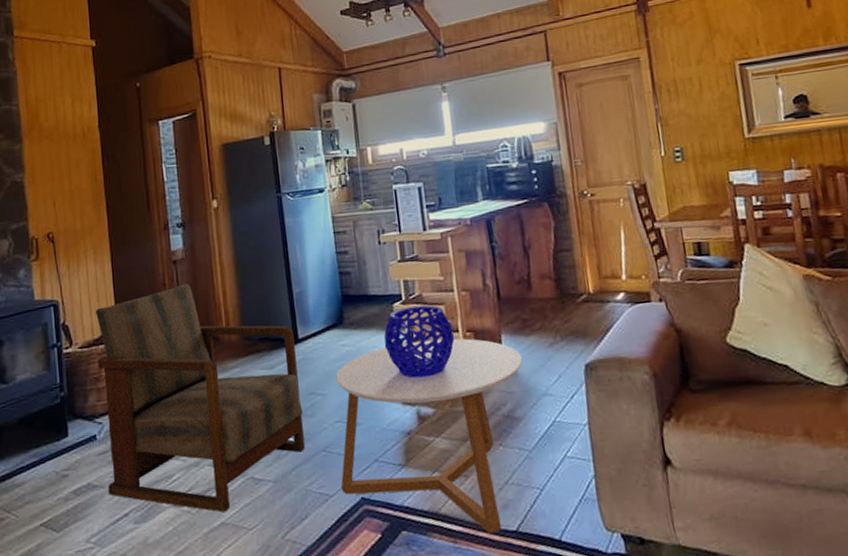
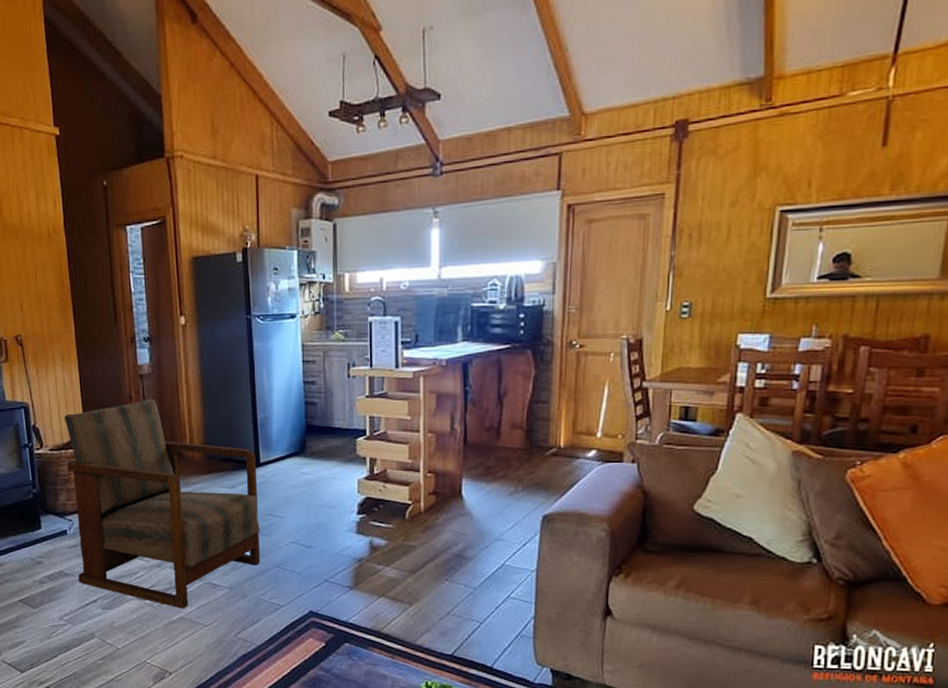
coffee table: present [336,338,523,535] -> none [291,476,481,655]
decorative bowl: present [384,305,454,378] -> none [344,442,414,511]

